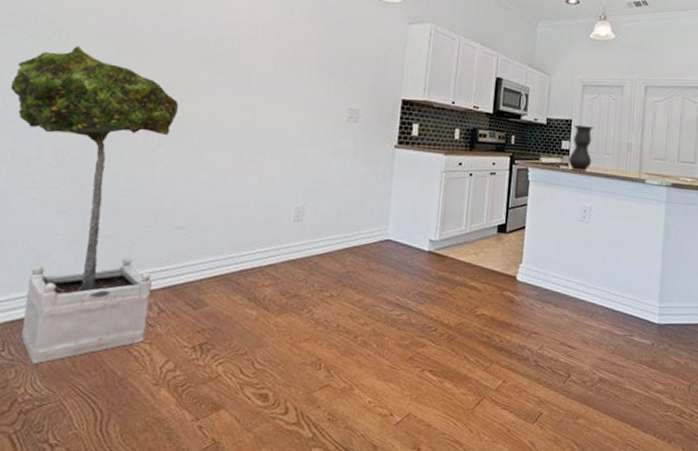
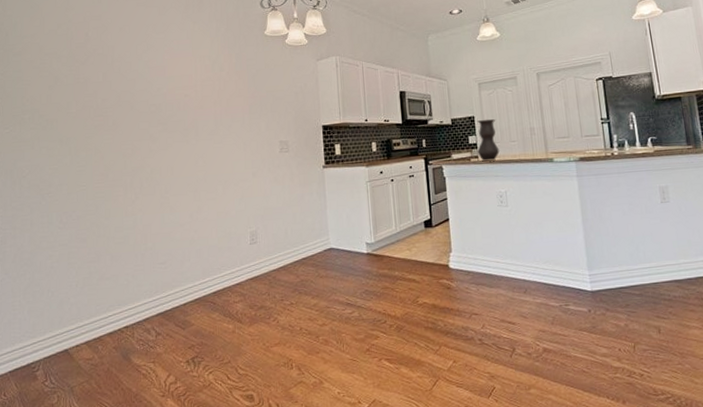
potted tree: present [10,46,179,365] -> none [22,130,149,390]

